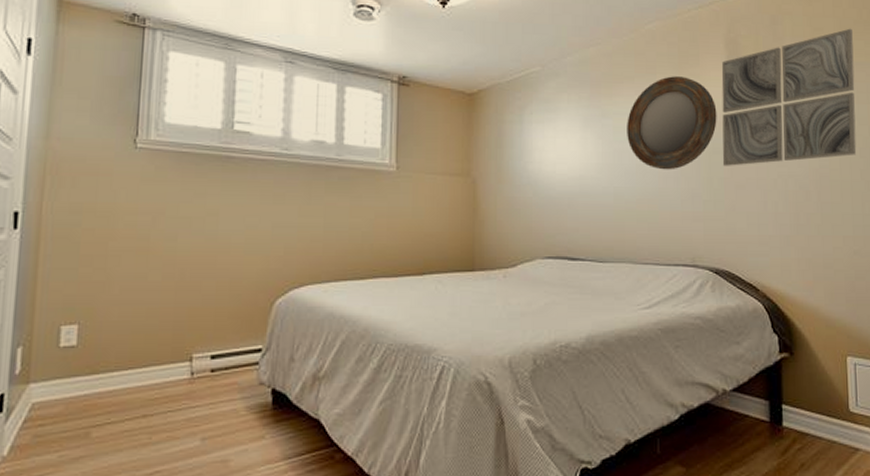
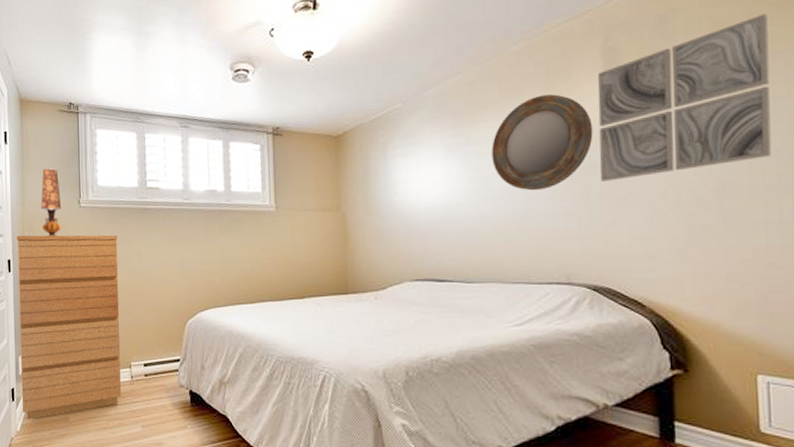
dresser: none [14,180,187,438] -> present [17,235,122,420]
table lamp: none [75,93,108,184] -> present [41,168,62,237]

